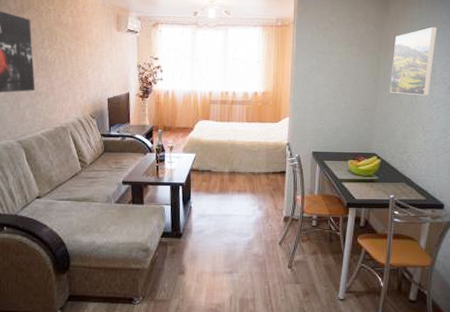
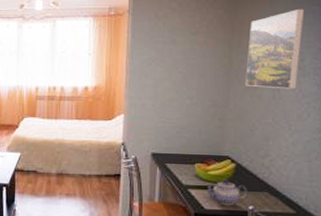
teapot: none [356,174,390,196] -> present [205,180,249,206]

